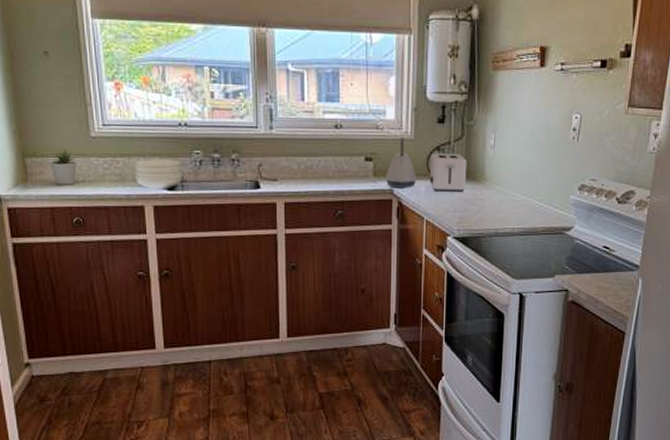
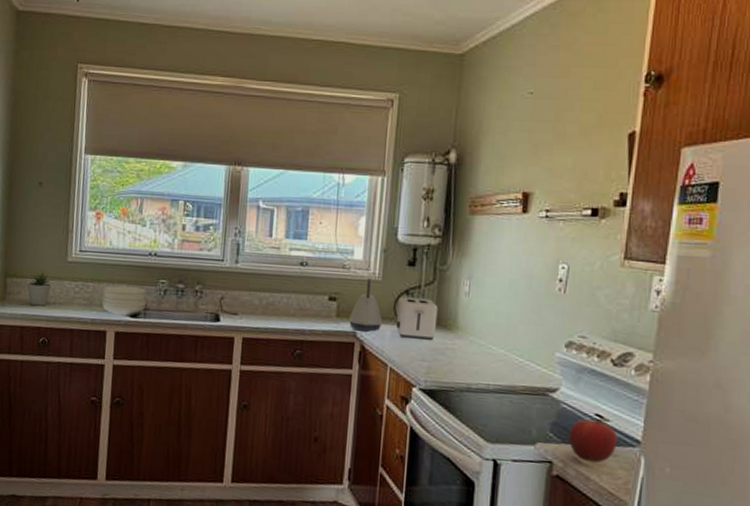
fruit: none [581,249,621,288] -> present [568,418,618,464]

